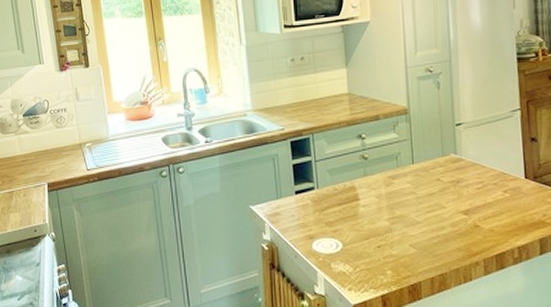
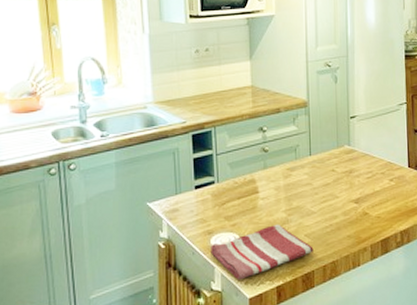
dish towel: none [313,232,420,286] -> present [211,224,314,280]

